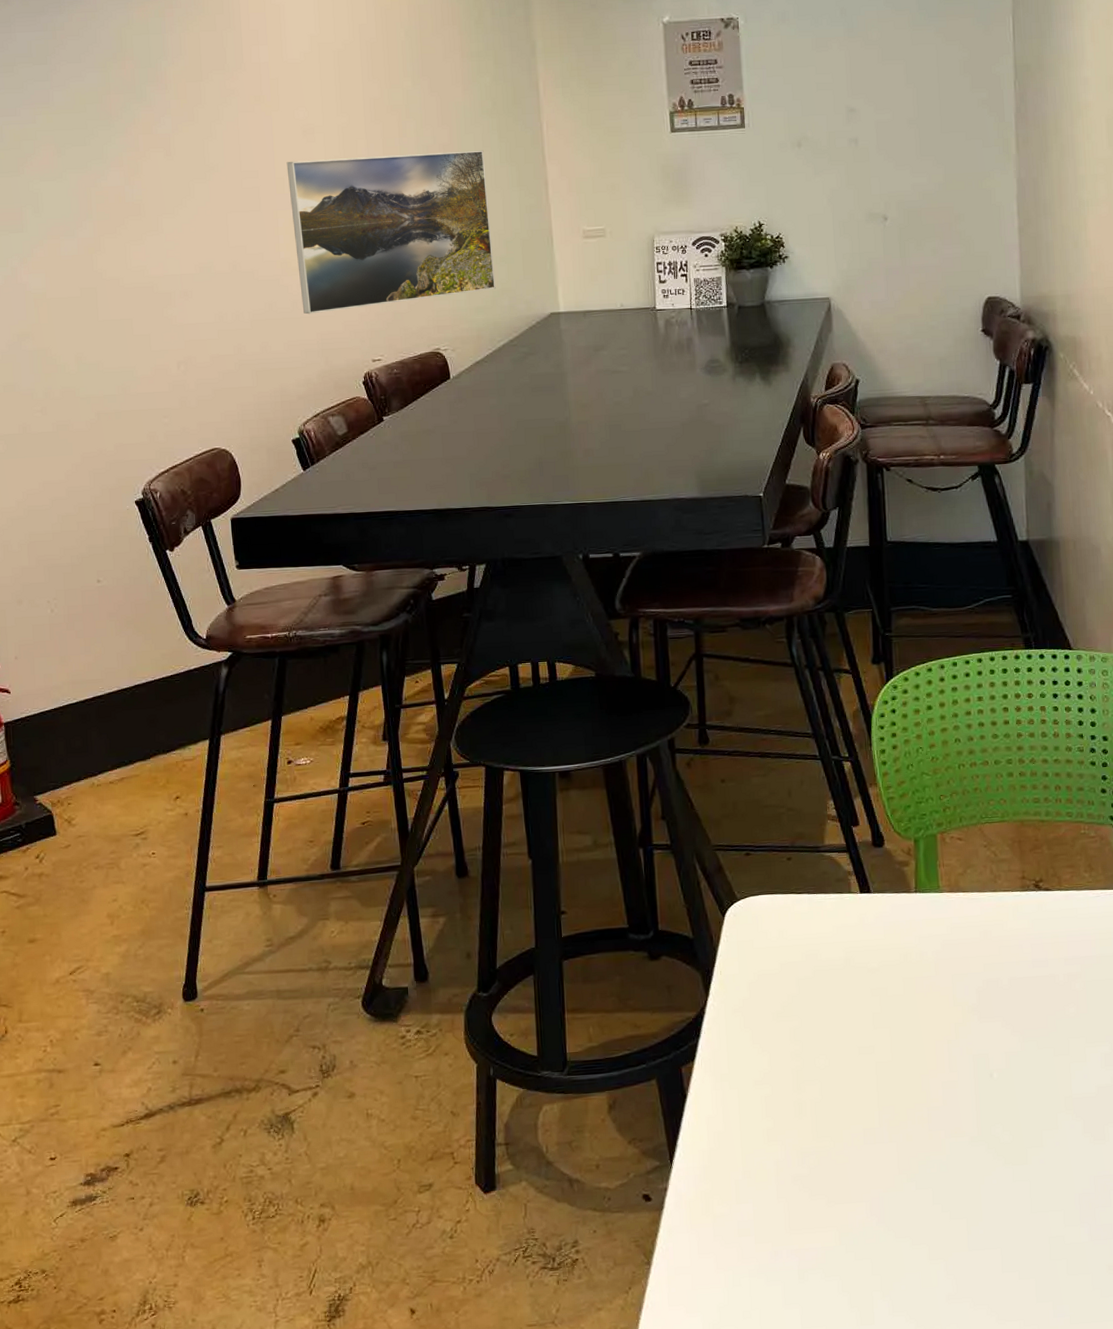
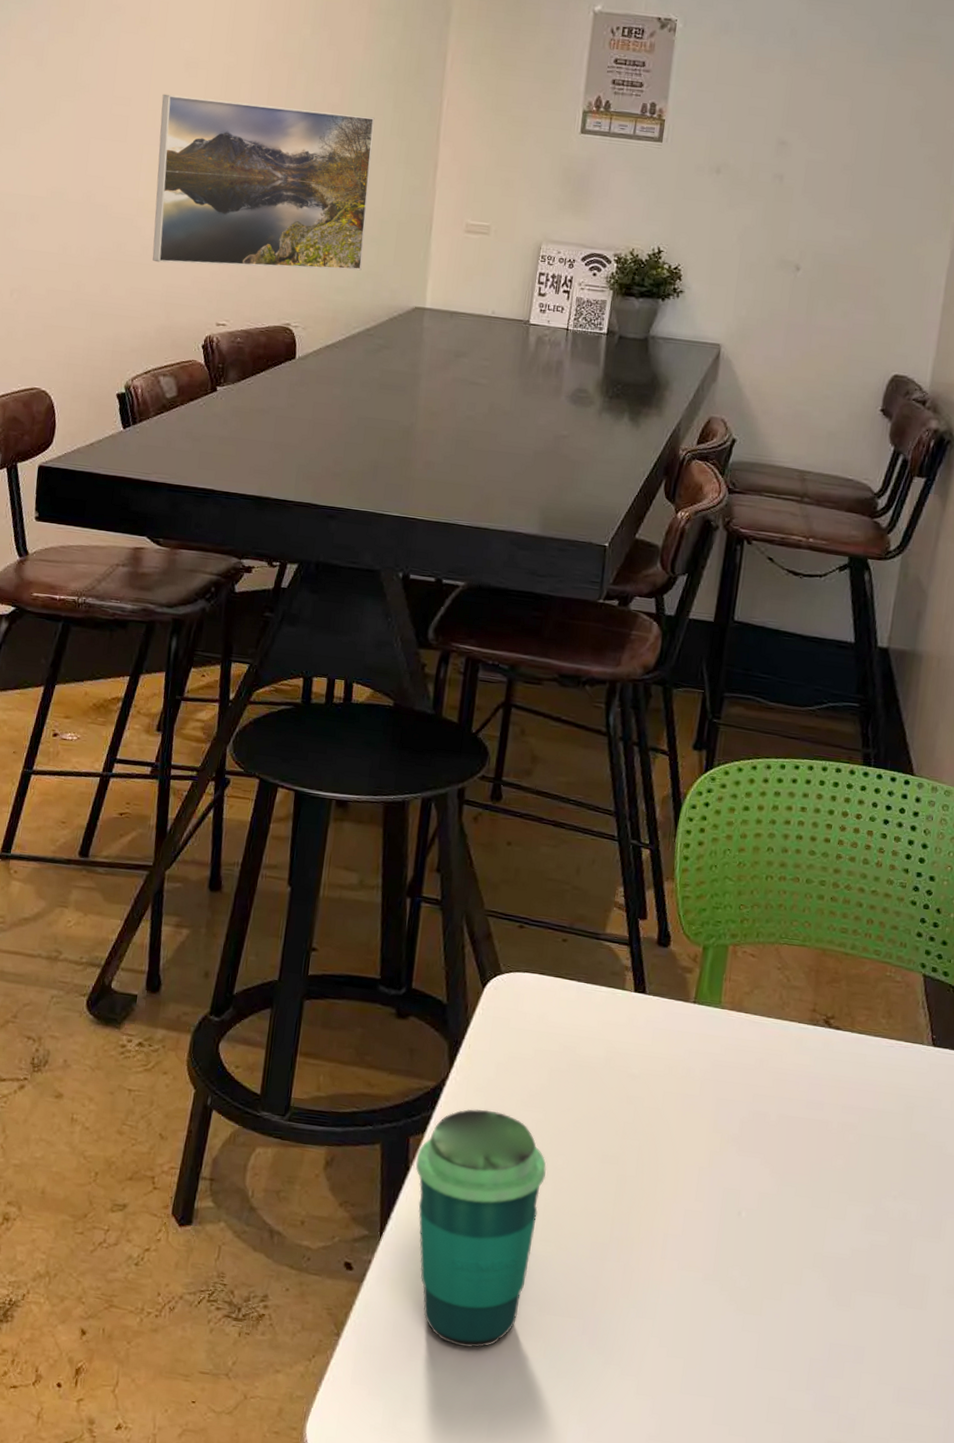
cup: none [691,1027,812,1250] -> present [415,1109,546,1348]

